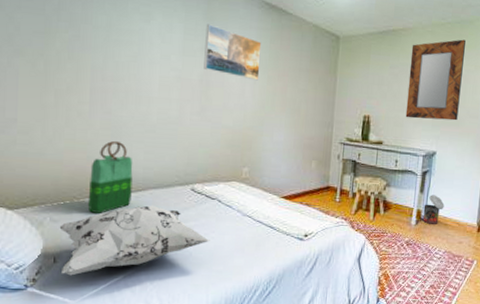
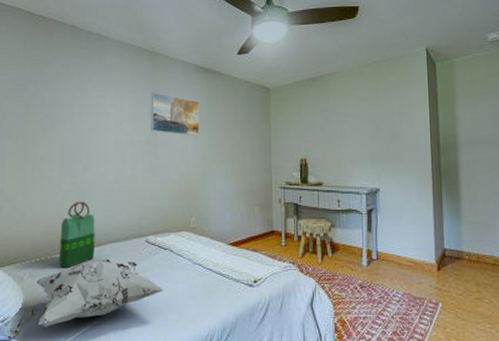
home mirror: present [405,39,466,121] -> none [340,76,398,157]
trash can: present [422,195,445,224] -> none [374,233,396,264]

